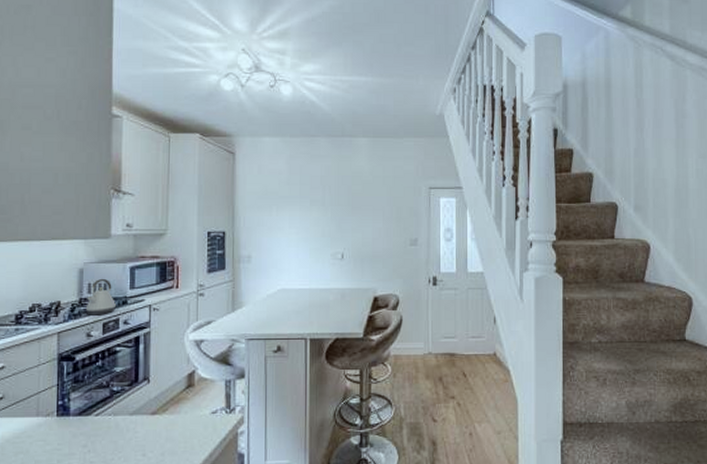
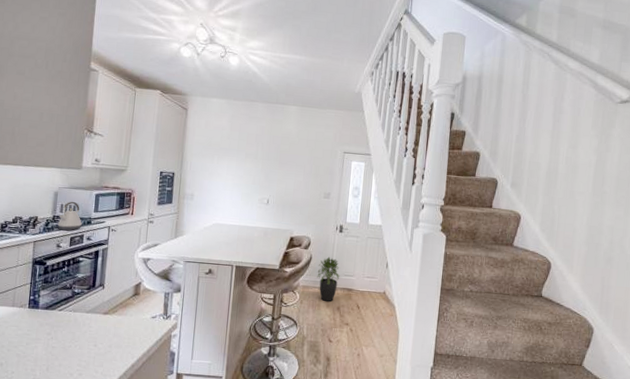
potted plant: none [410,317,439,373] -> present [317,257,340,302]

